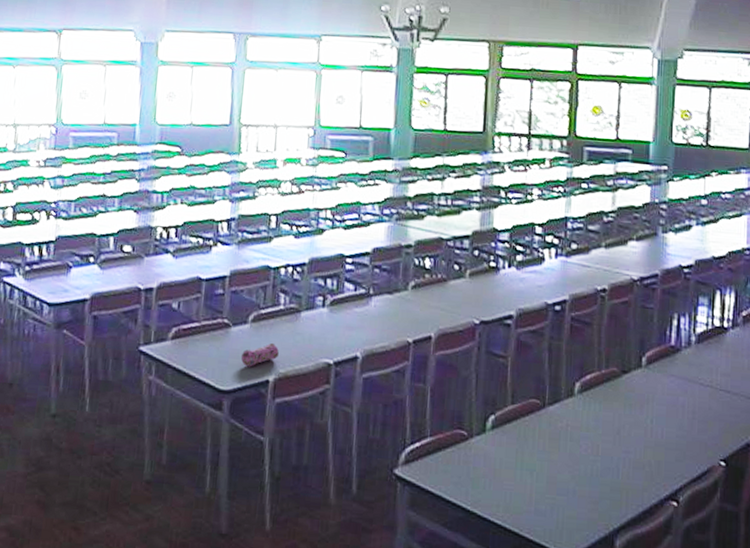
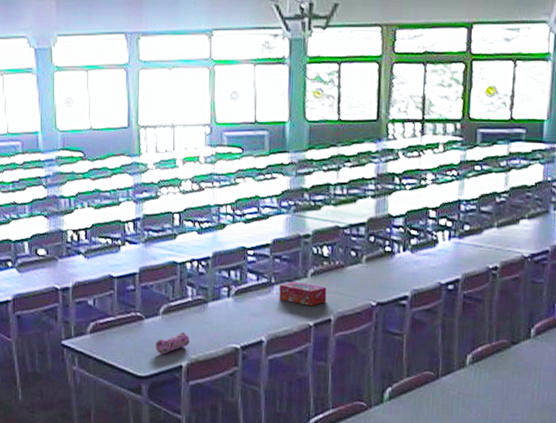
tissue box: none [377,293,428,321] -> present [279,281,327,306]

